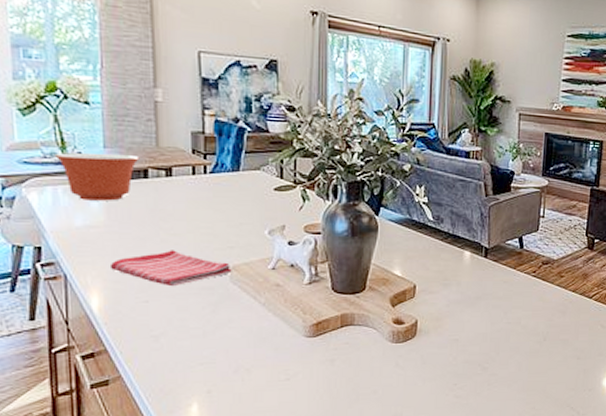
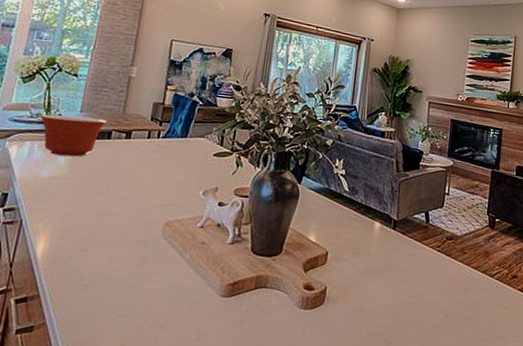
dish towel: present [109,250,232,287] -> none [60,203,166,238]

